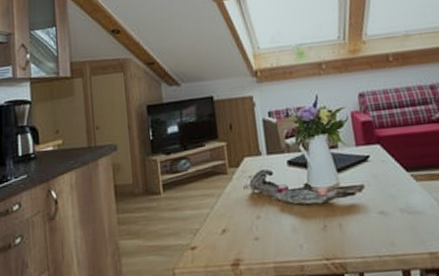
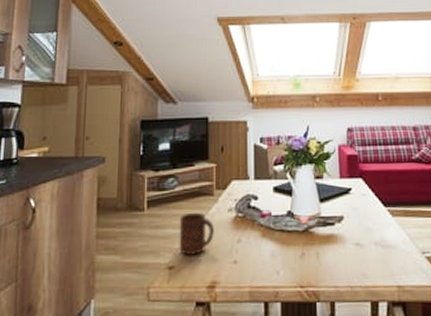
cup: none [196,192,232,235] -> present [179,212,214,255]

